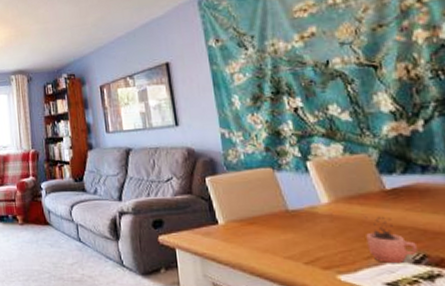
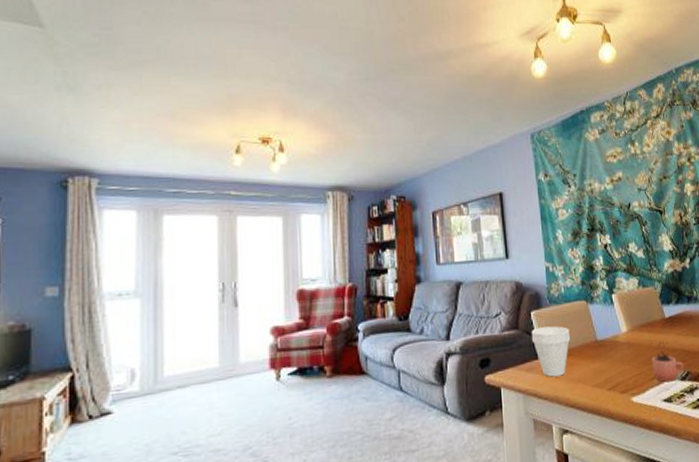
cup: none [206,193,254,244] -> present [531,326,571,377]

